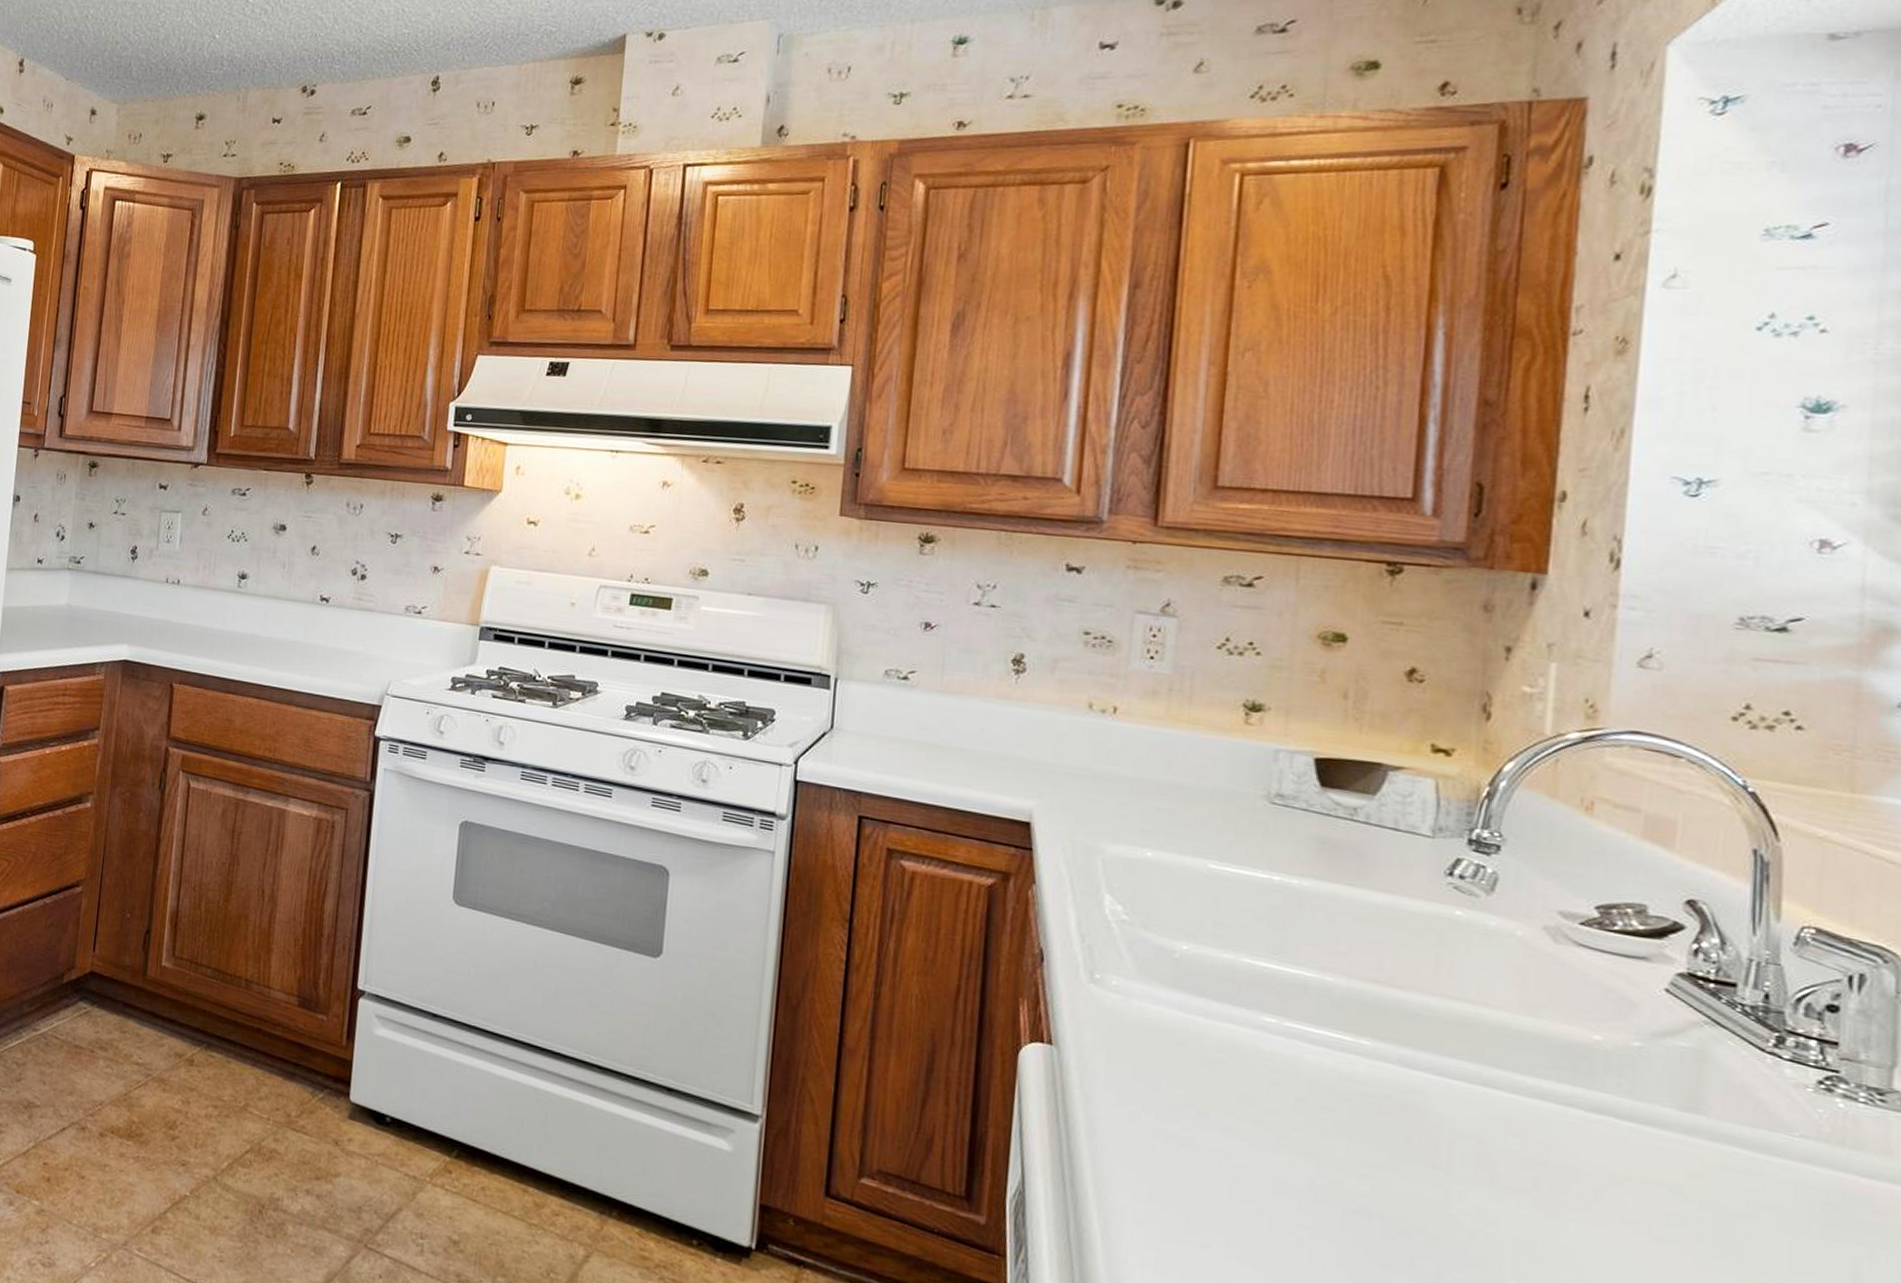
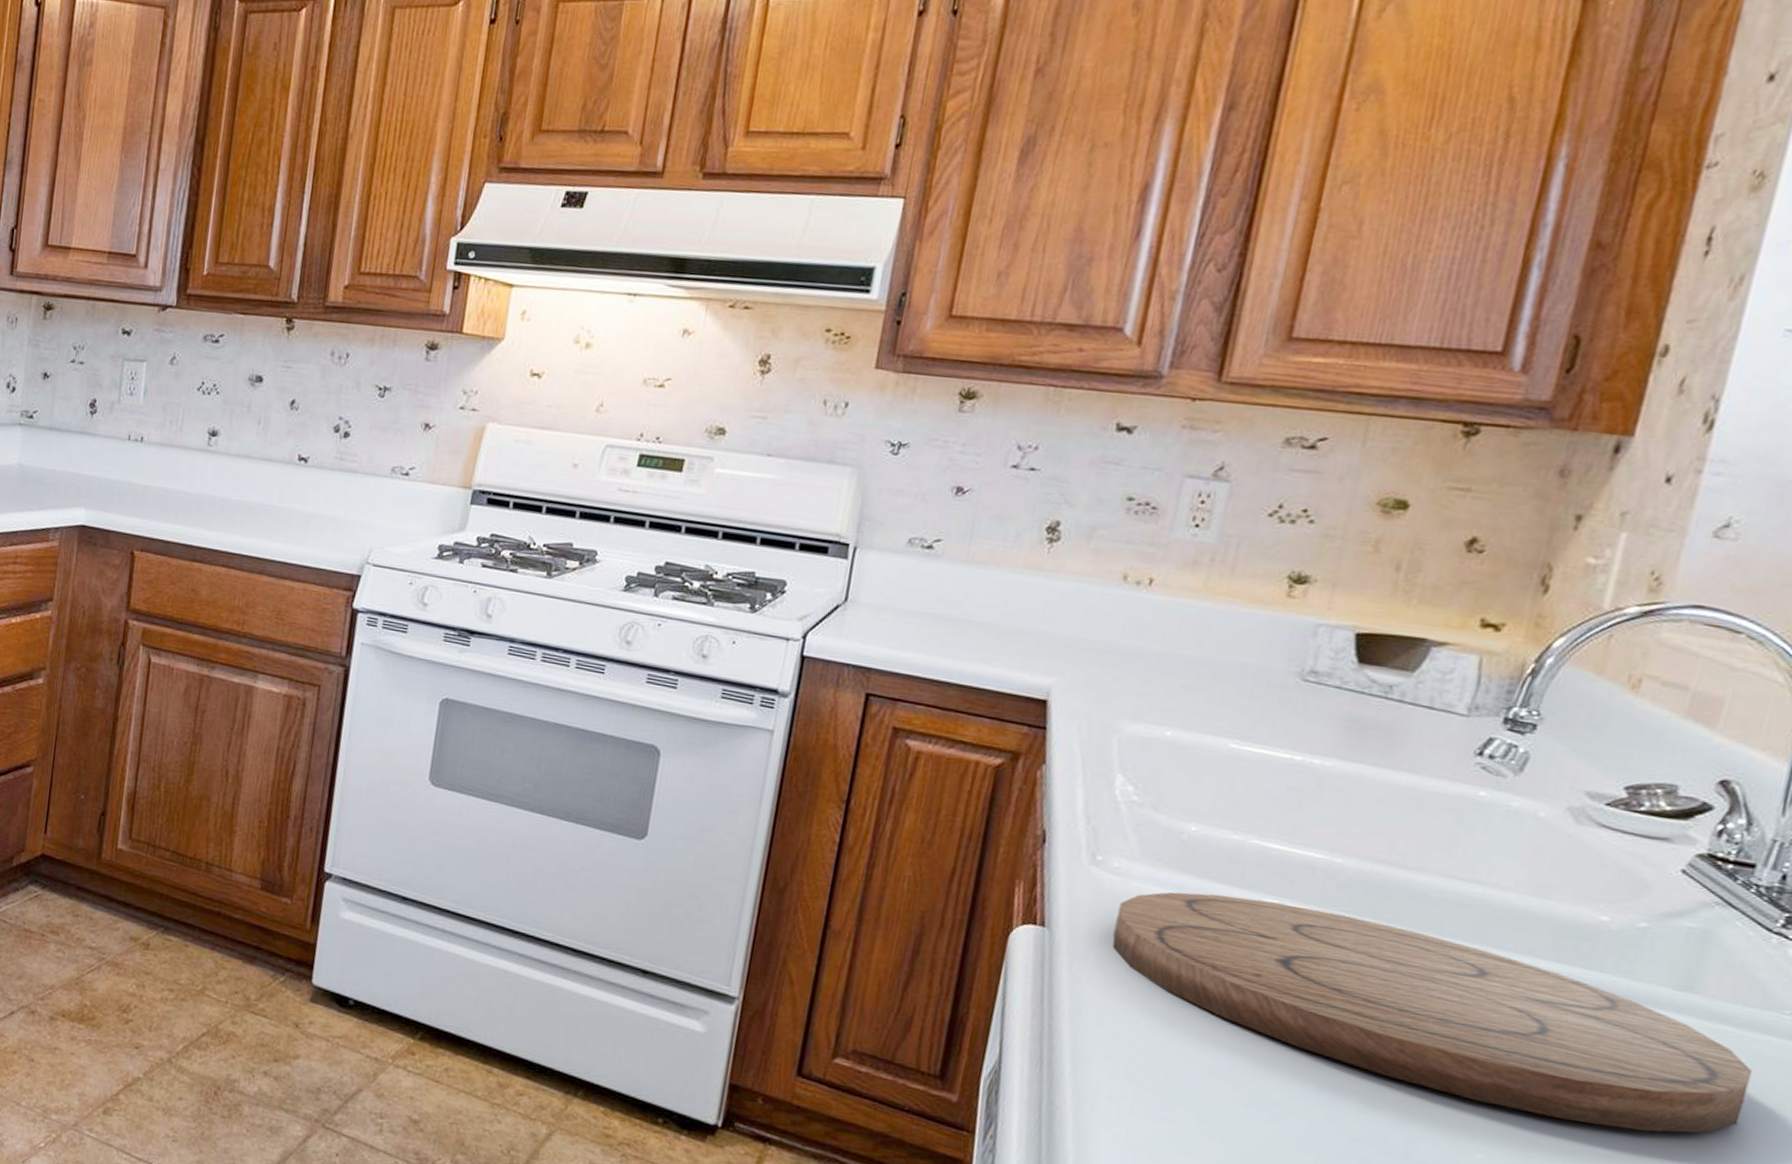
cutting board: none [1119,1010,1772,1261] -> present [1112,891,1753,1133]

